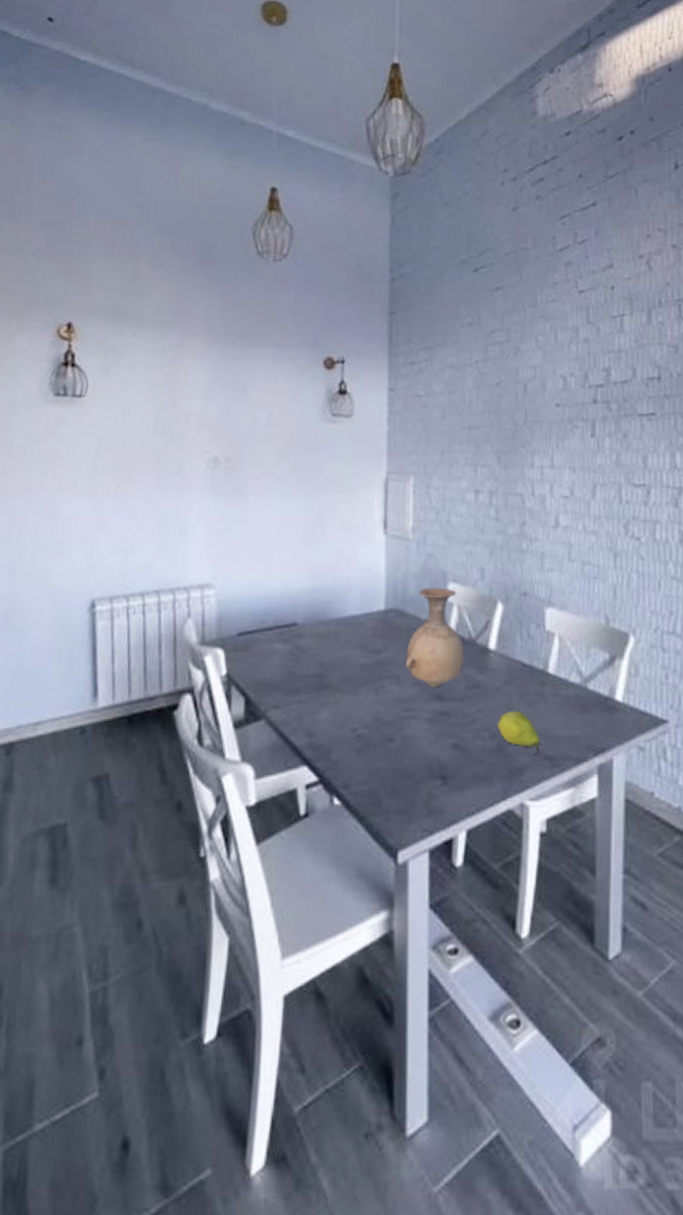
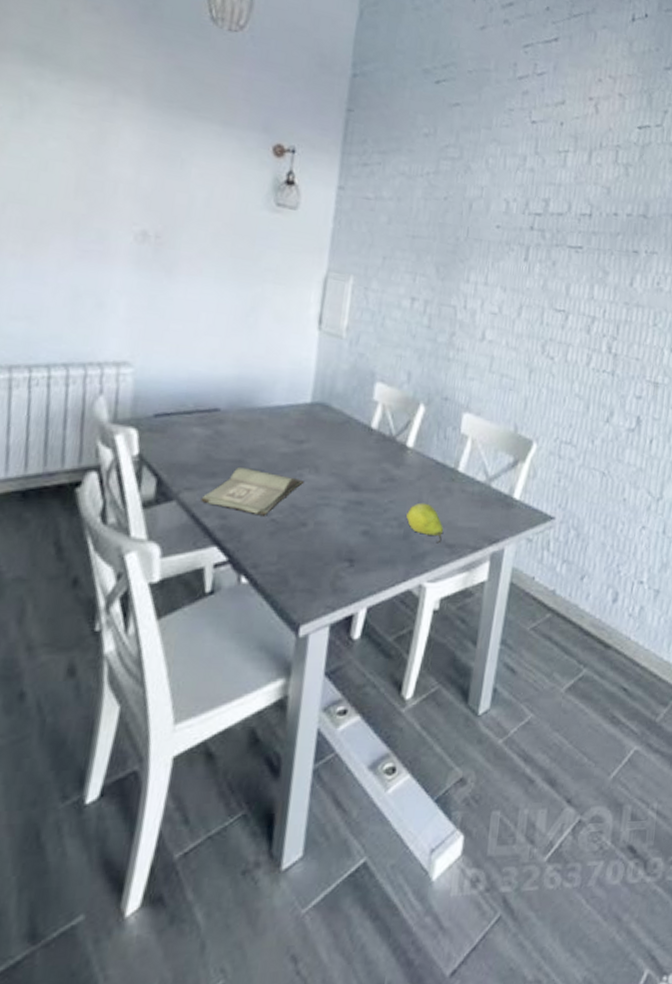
hardback book: none [287,681,387,732] -> present [201,466,305,516]
vase: present [406,587,463,687] -> none [326,385,384,479]

